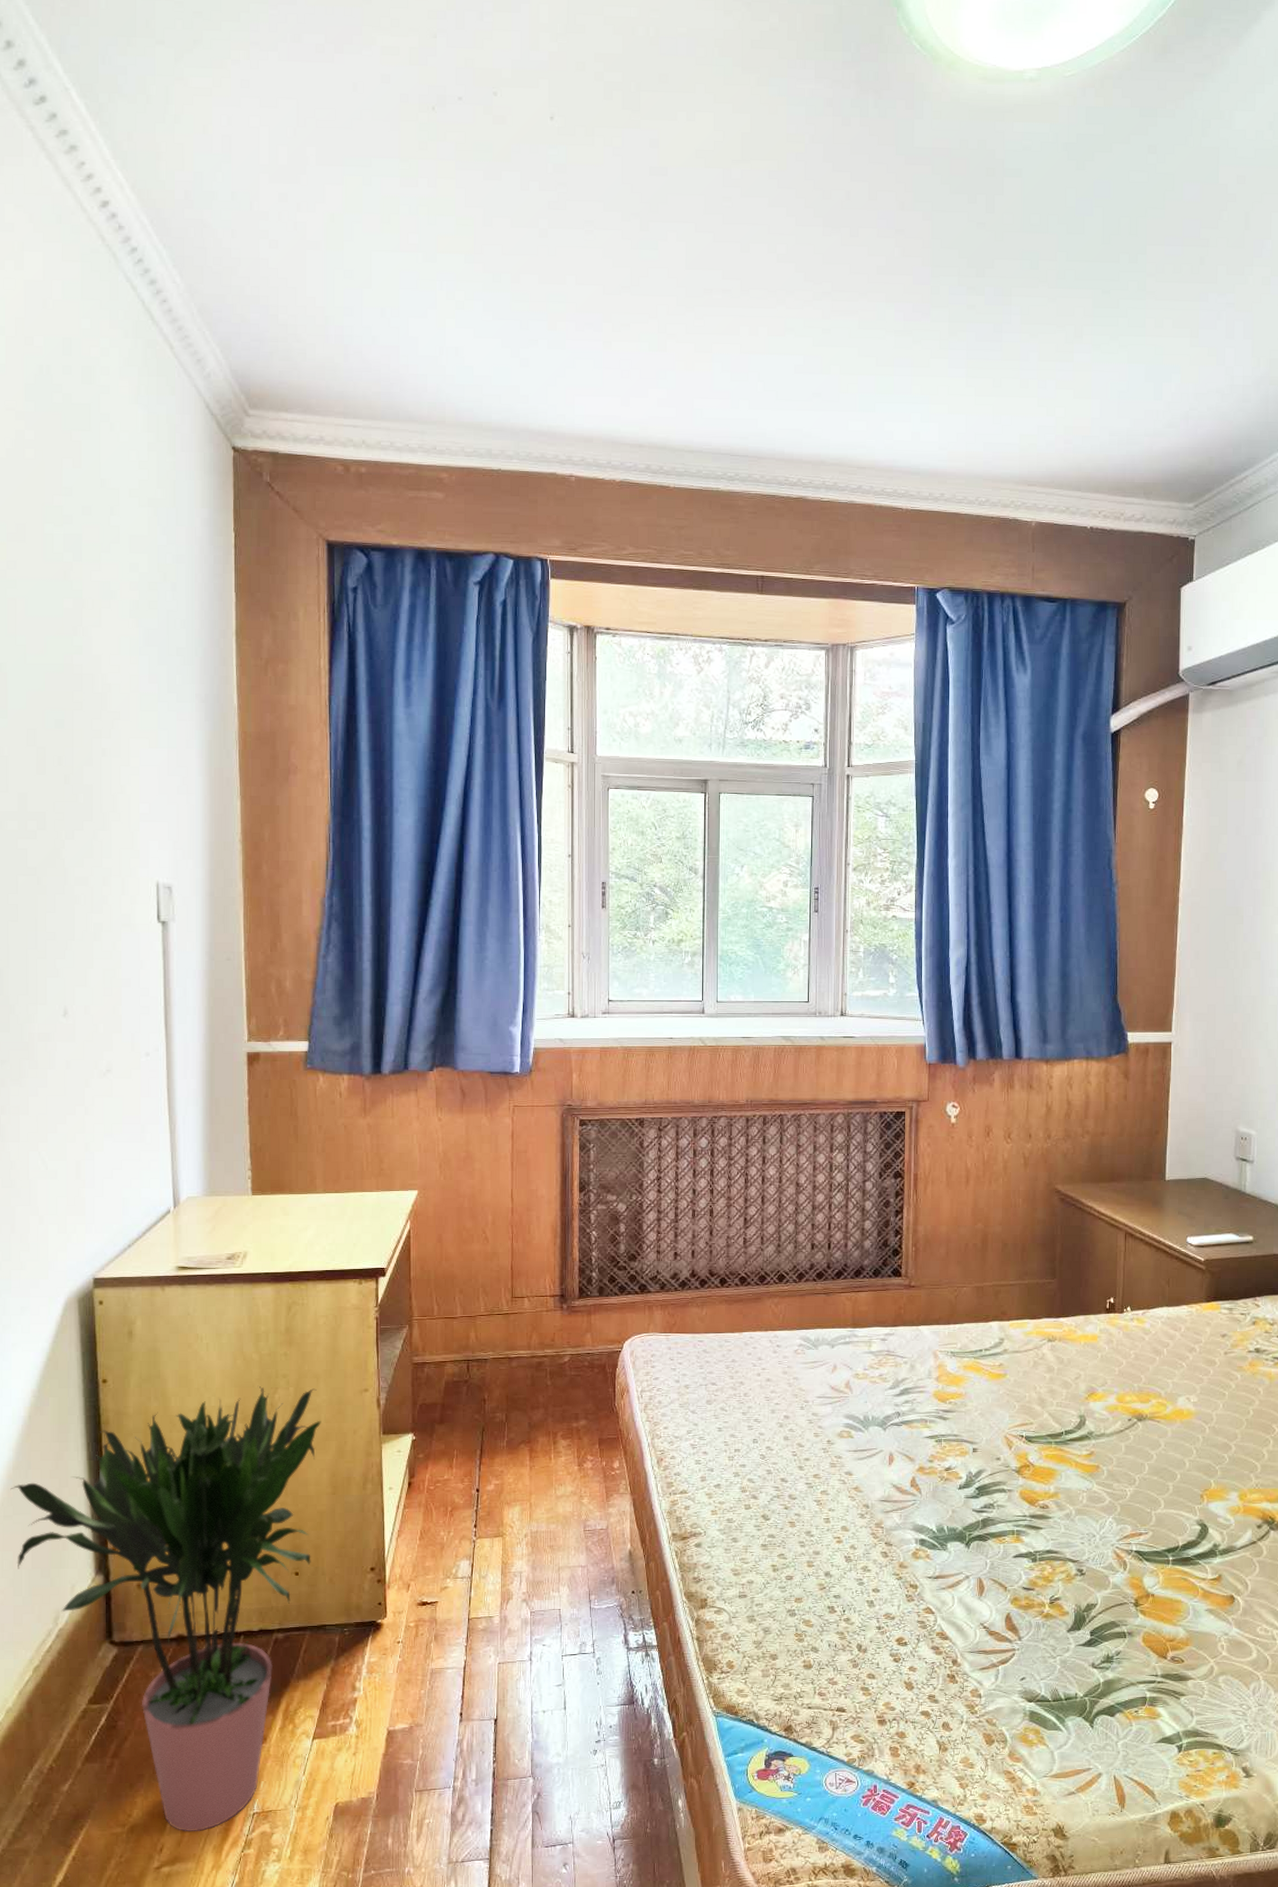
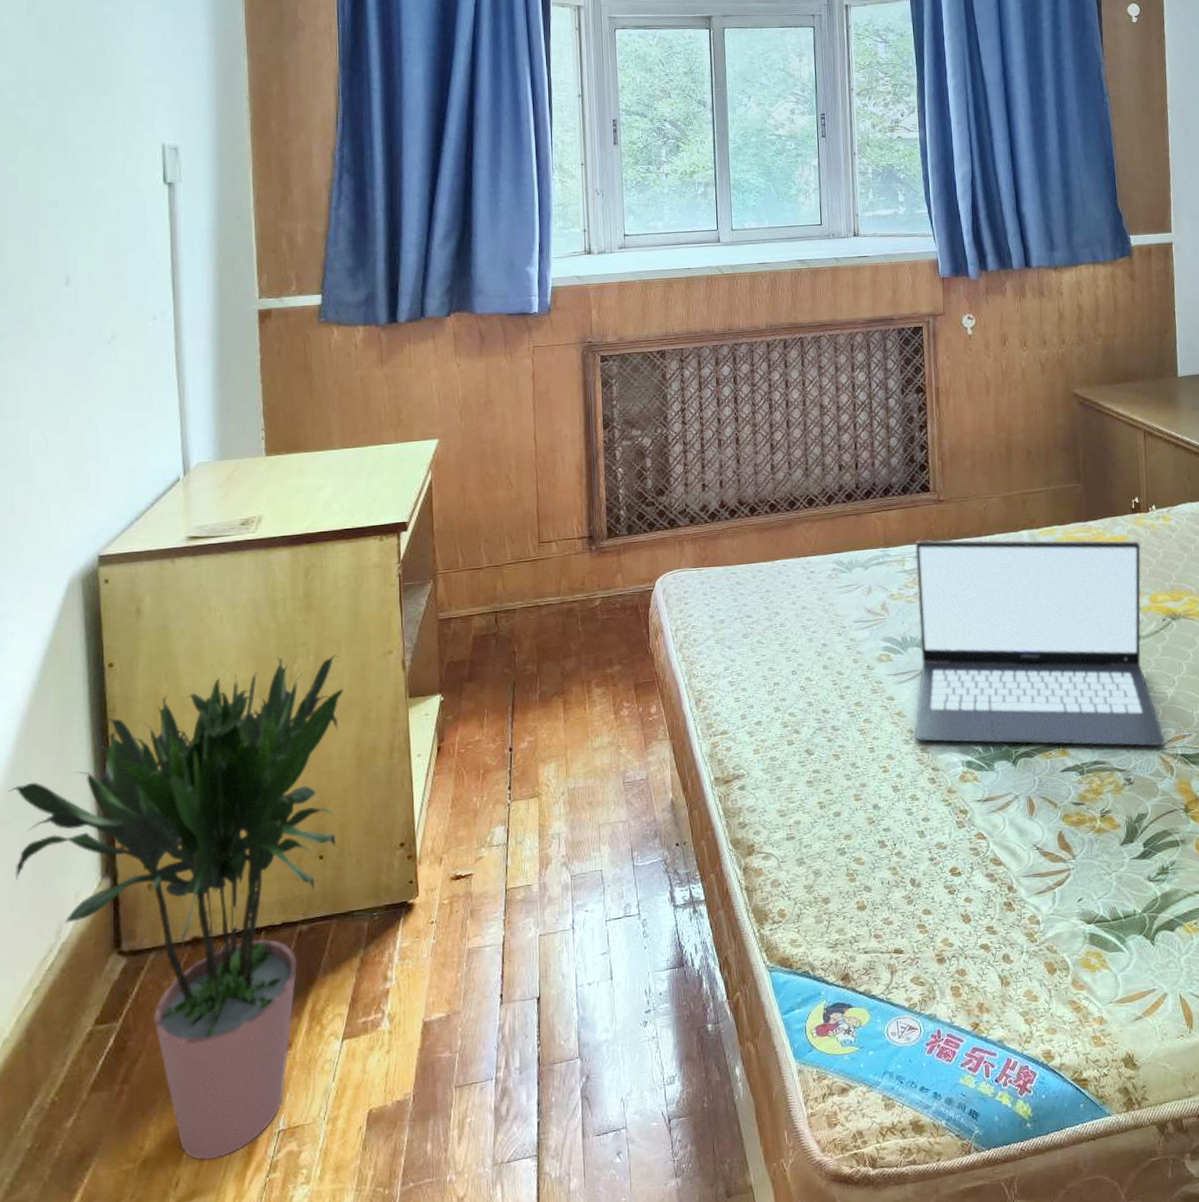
laptop: none [871,1323,1121,1542] -> present [915,539,1166,747]

